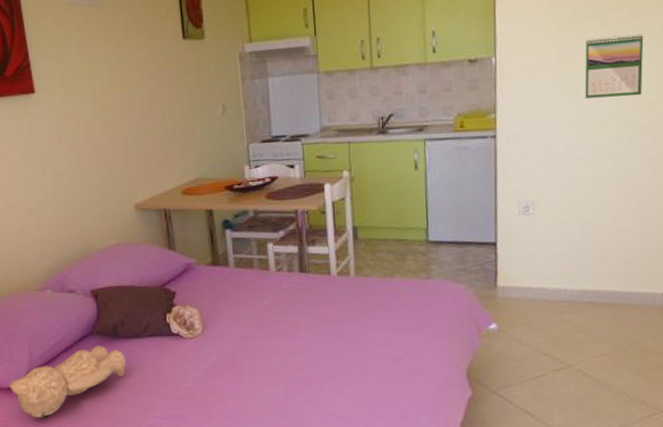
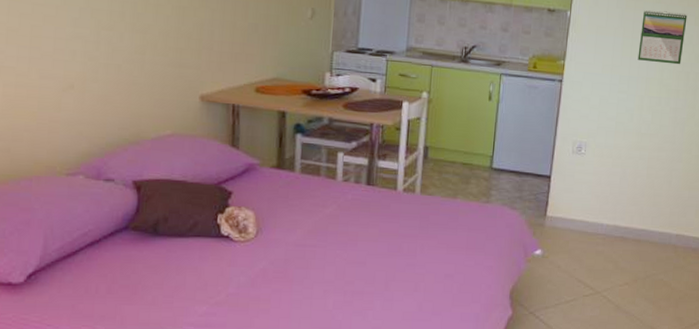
teddy bear: present [10,345,127,418] -> none [11,242,164,320]

